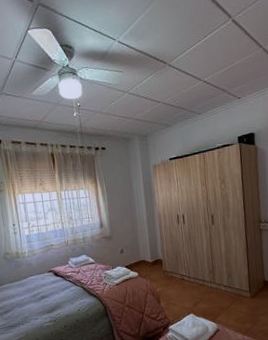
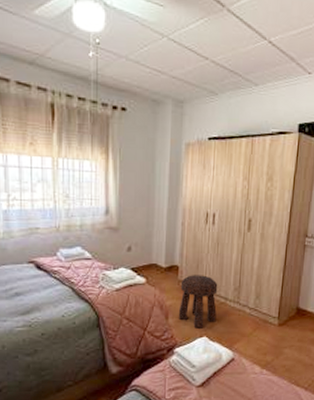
stool: none [165,264,199,308] -> present [178,275,218,329]

